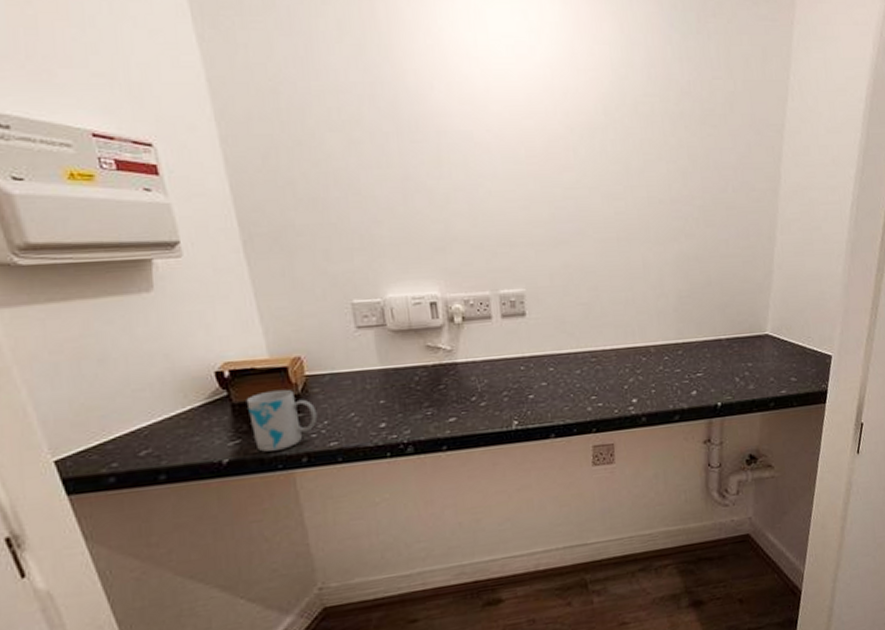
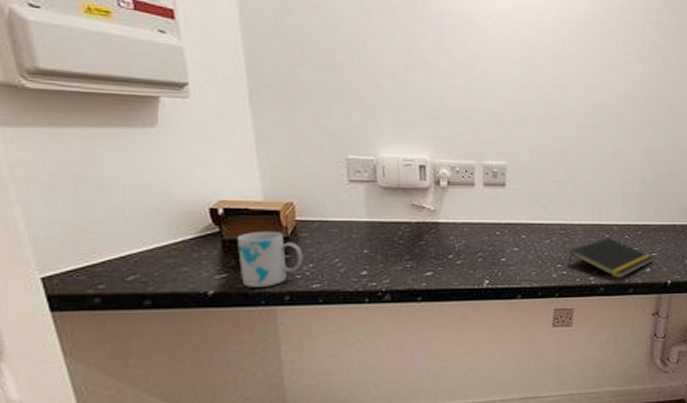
notepad: none [603,361,699,406] -> present [568,238,654,279]

